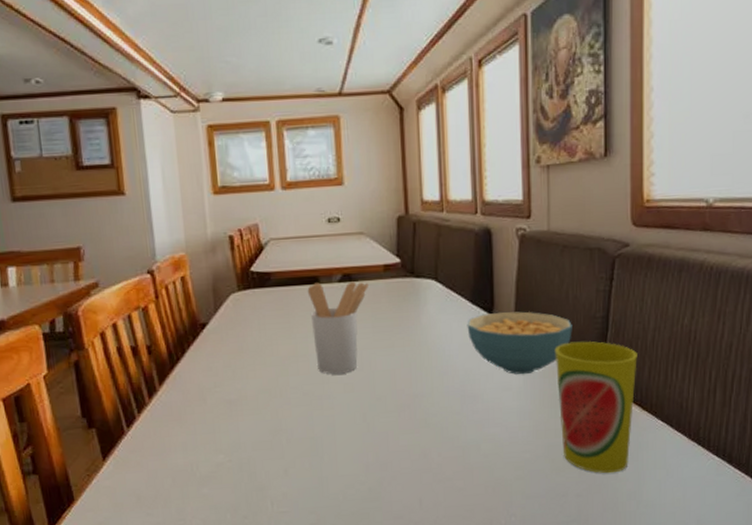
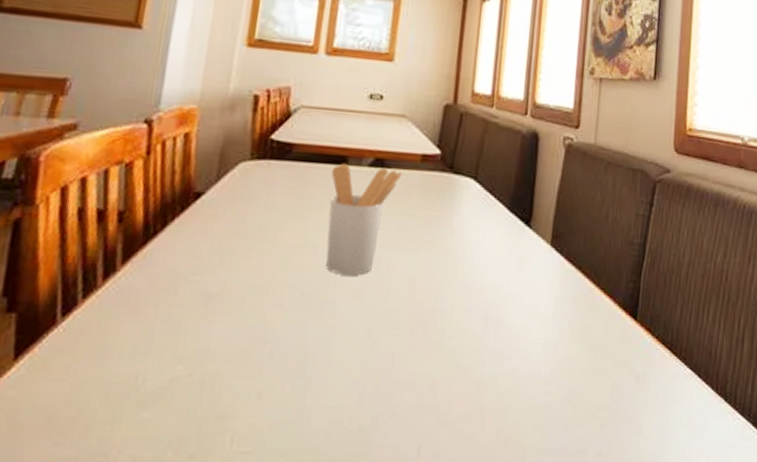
cereal bowl: present [467,311,572,375] -> none [501,224,609,300]
cup: present [554,340,637,474] -> none [586,268,671,429]

